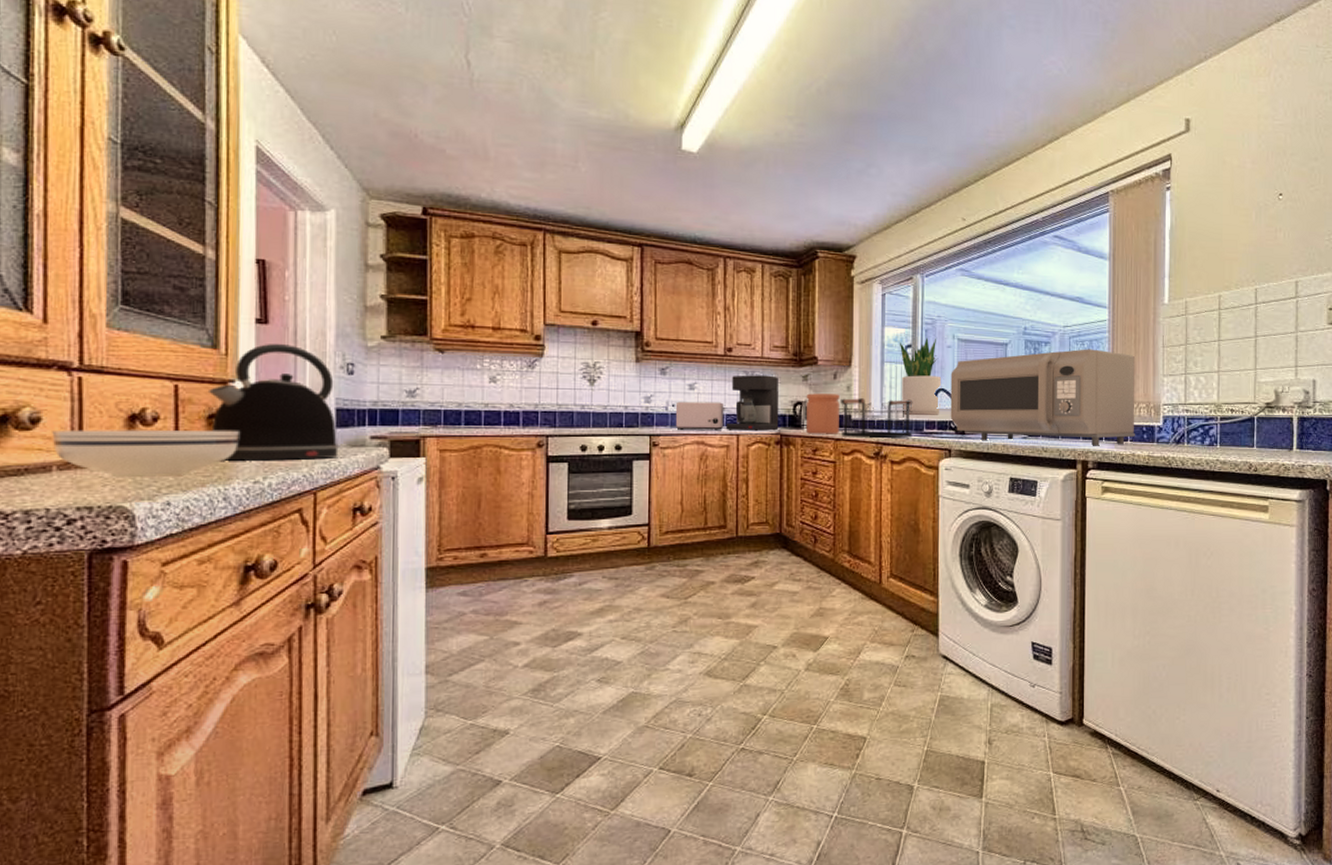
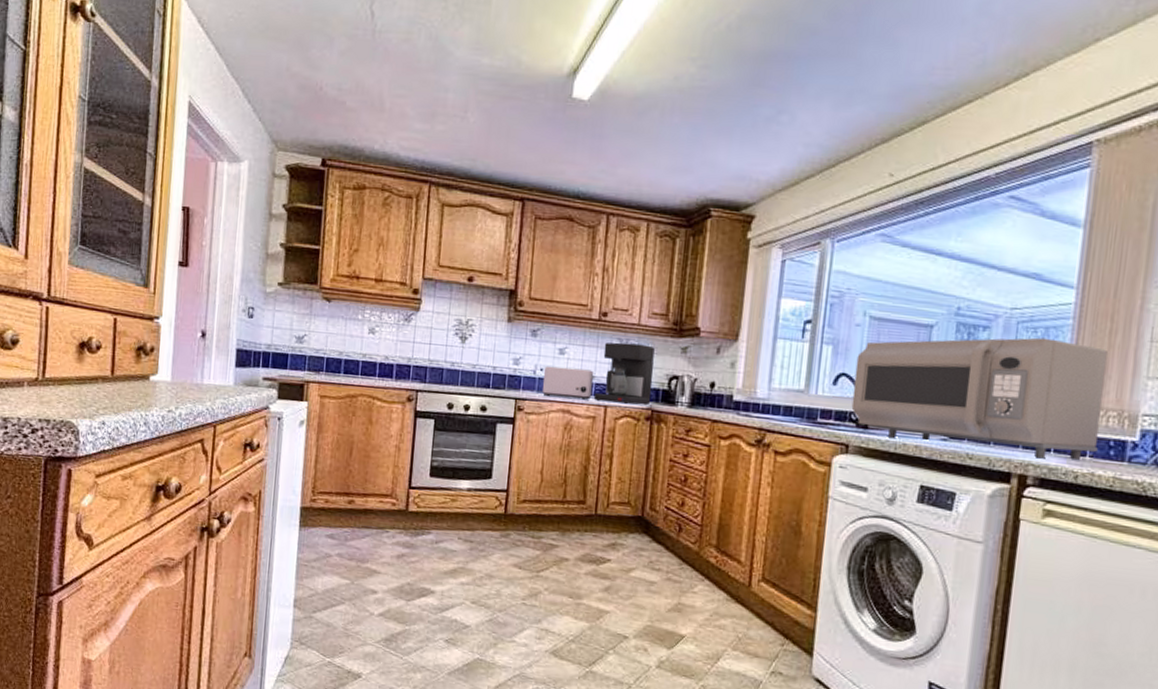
bowl: present [52,429,239,478] -> none [25,351,160,400]
kettle: present [207,343,340,461] -> none [138,285,238,395]
jar: present [806,393,840,434] -> none [680,367,722,415]
dish rack: present [841,398,913,439] -> none [720,375,808,427]
planter: present [899,337,942,416] -> none [794,312,845,405]

